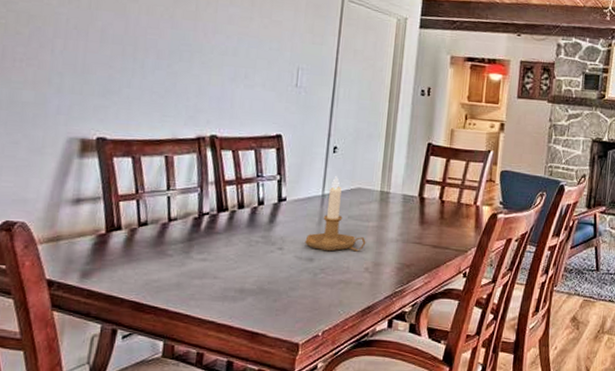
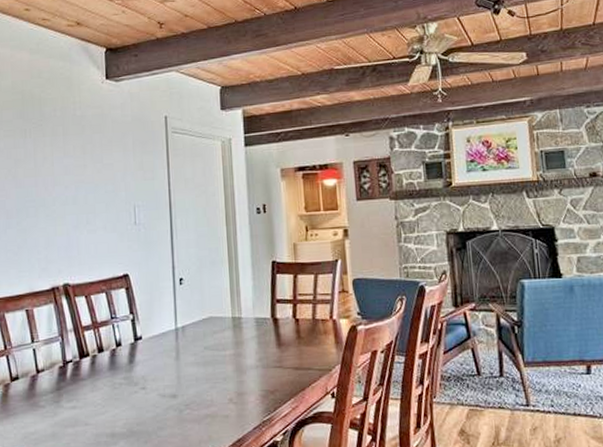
candlestick: present [305,176,366,252] -> none [166,308,226,386]

